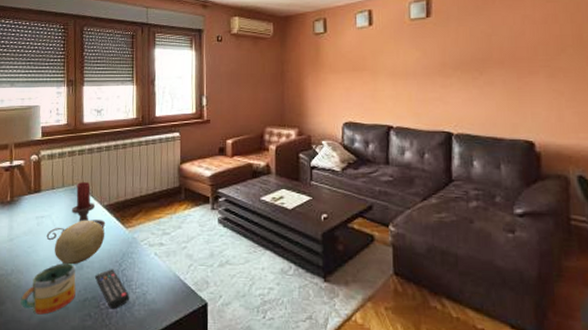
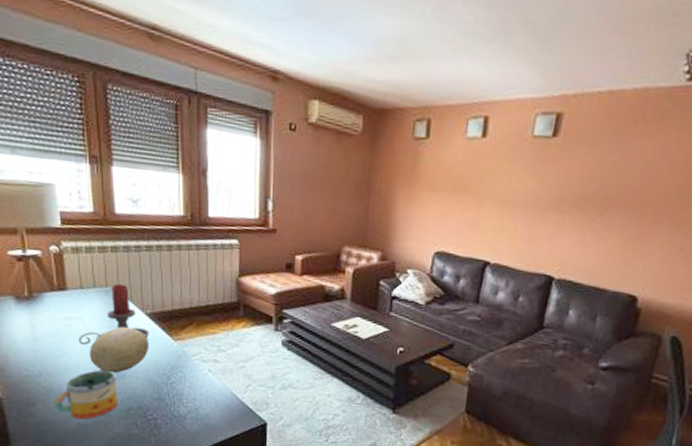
remote control: present [94,269,130,310] -> none [139,381,181,421]

